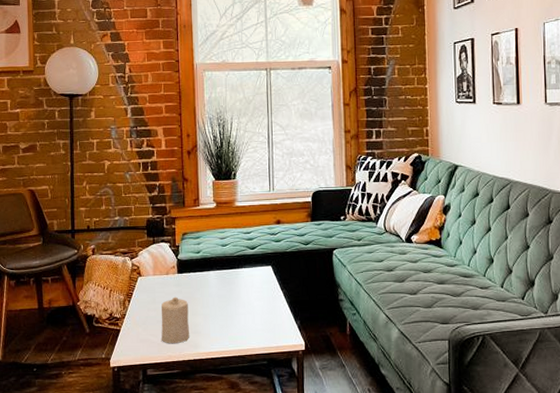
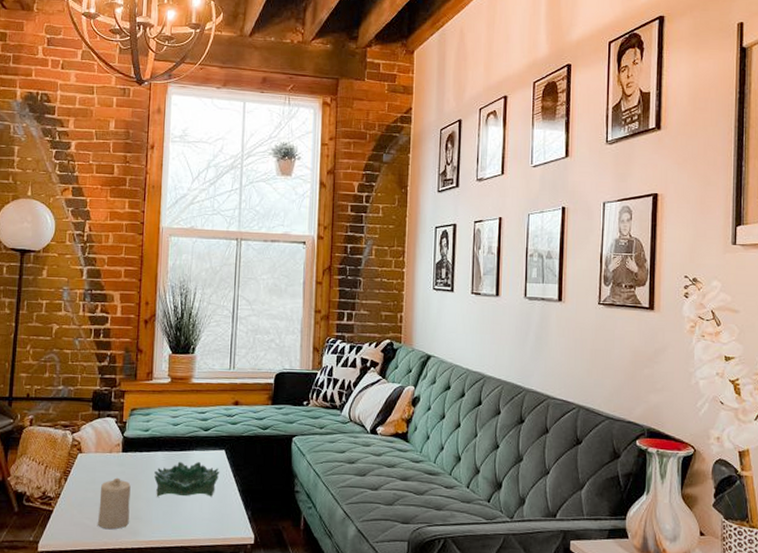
decorative bowl: none [209,277,268,312] -> present [154,461,220,497]

